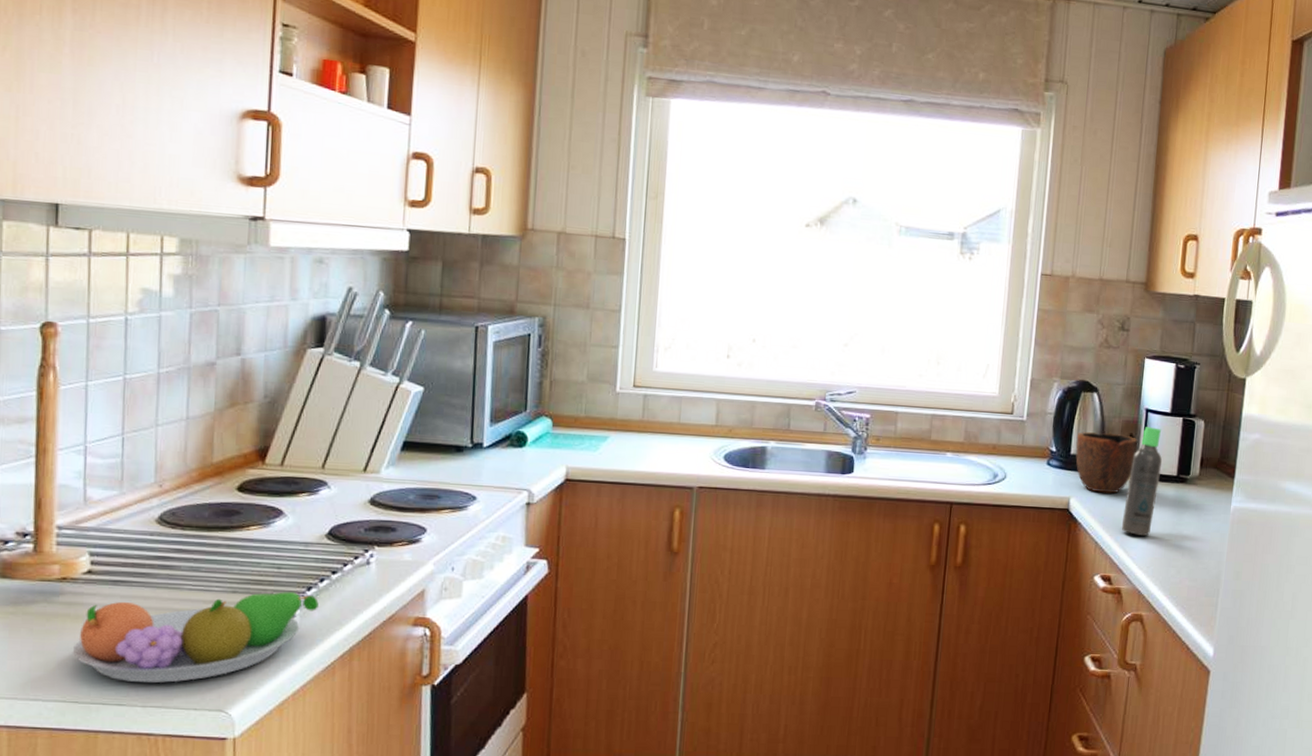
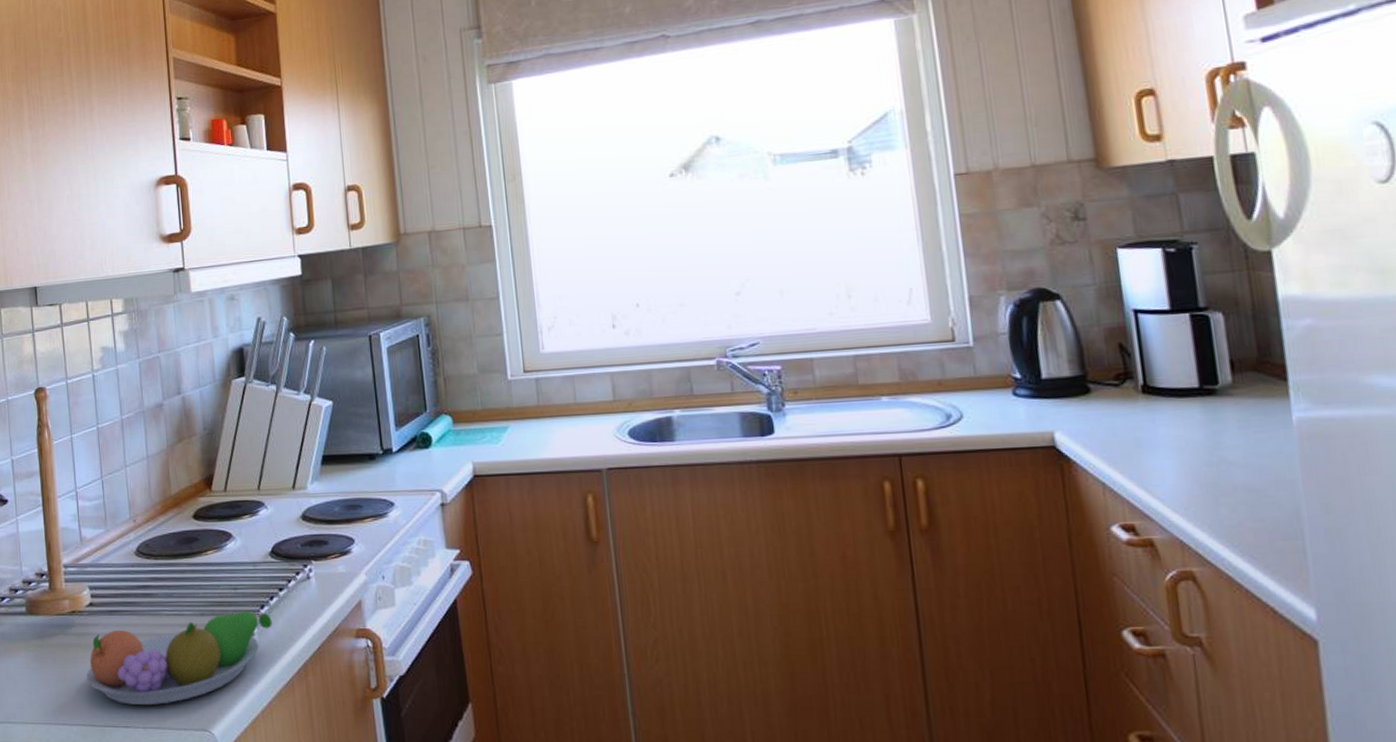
bowl: present [1075,432,1138,494] -> none [1045,346,1134,421]
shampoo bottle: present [1121,427,1163,536] -> none [1129,331,1179,469]

